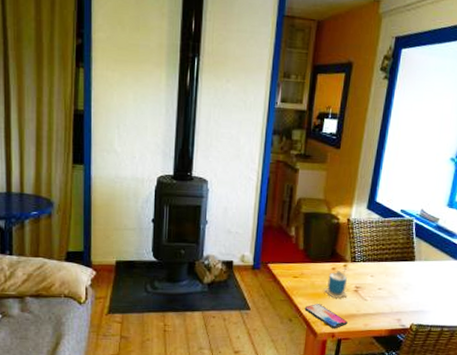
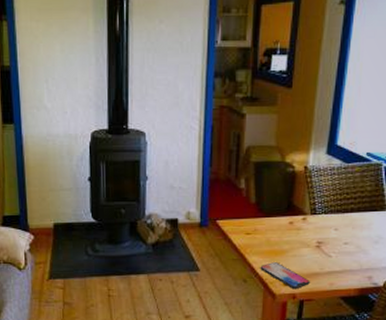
cup: present [324,266,348,299] -> none [281,220,309,256]

